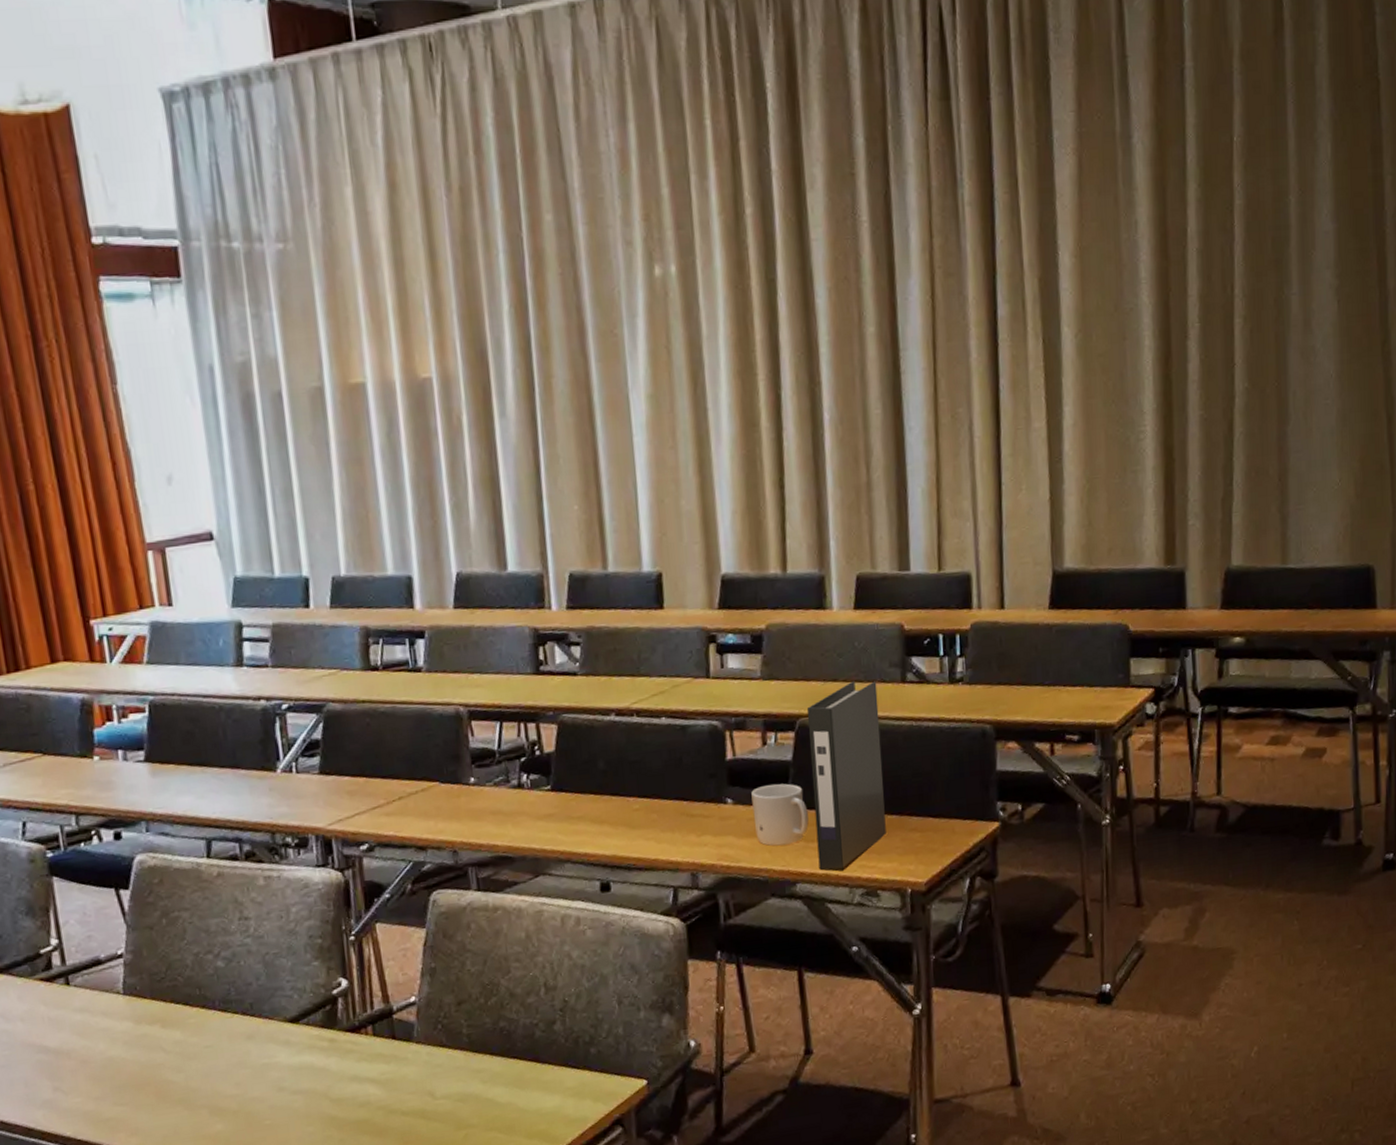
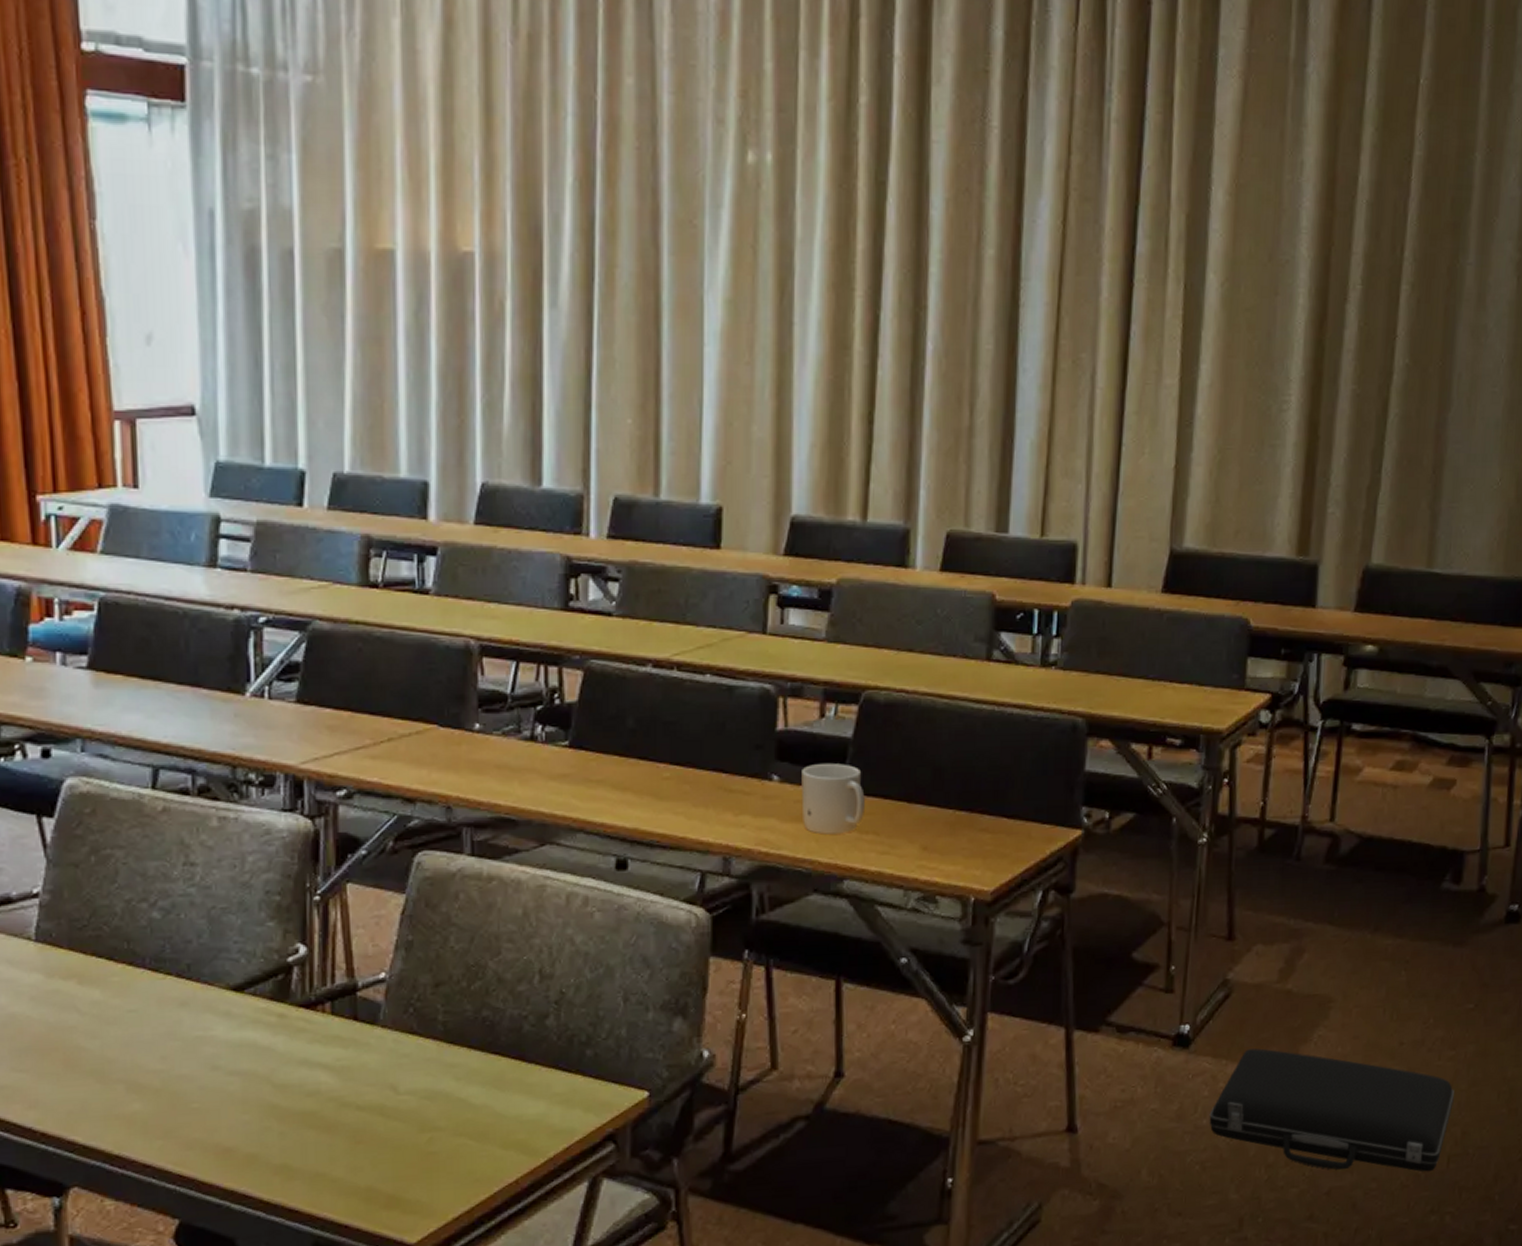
binder: present [806,680,886,872] -> none [871,653,958,872]
briefcase: none [1135,999,1352,1101] -> present [1209,1048,1454,1172]

